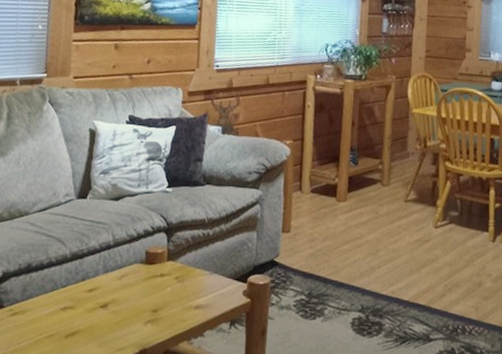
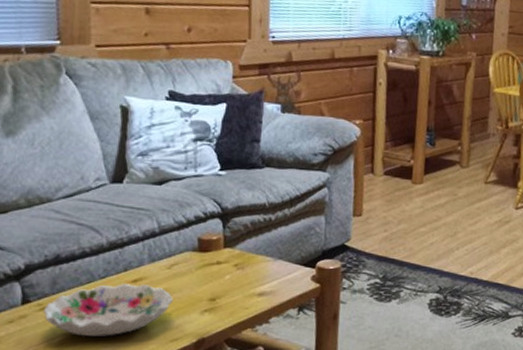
decorative bowl: none [14,293,122,343] -> present [44,284,174,336]

